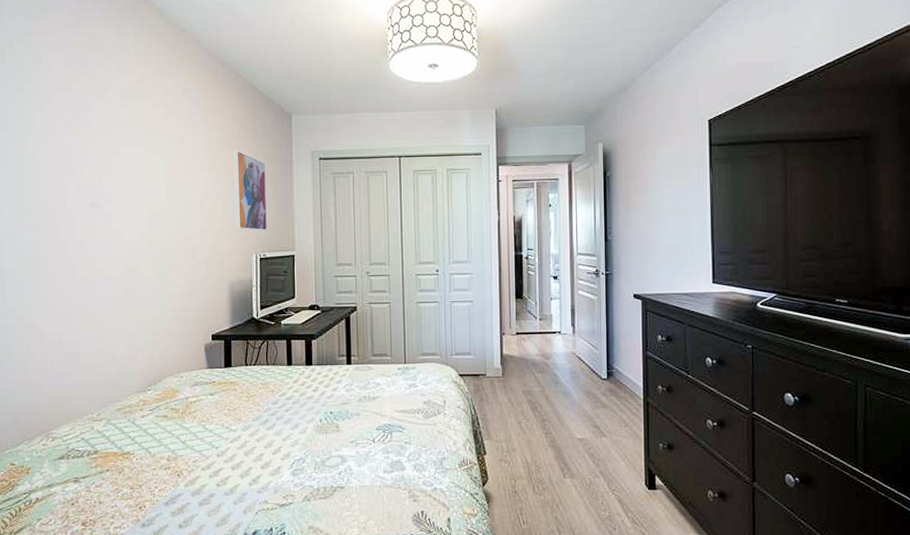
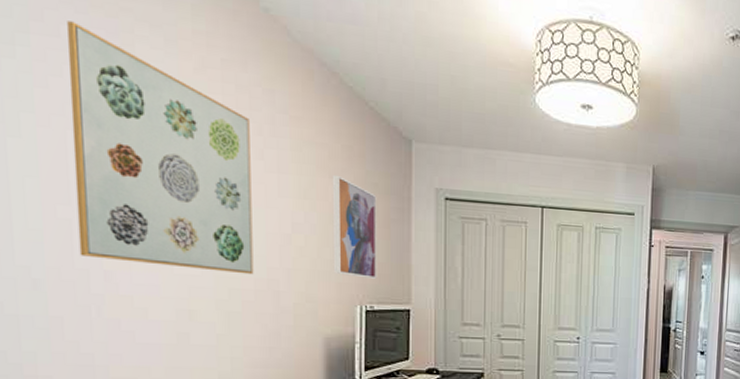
wall art: none [56,61,177,236] -> present [67,21,254,275]

